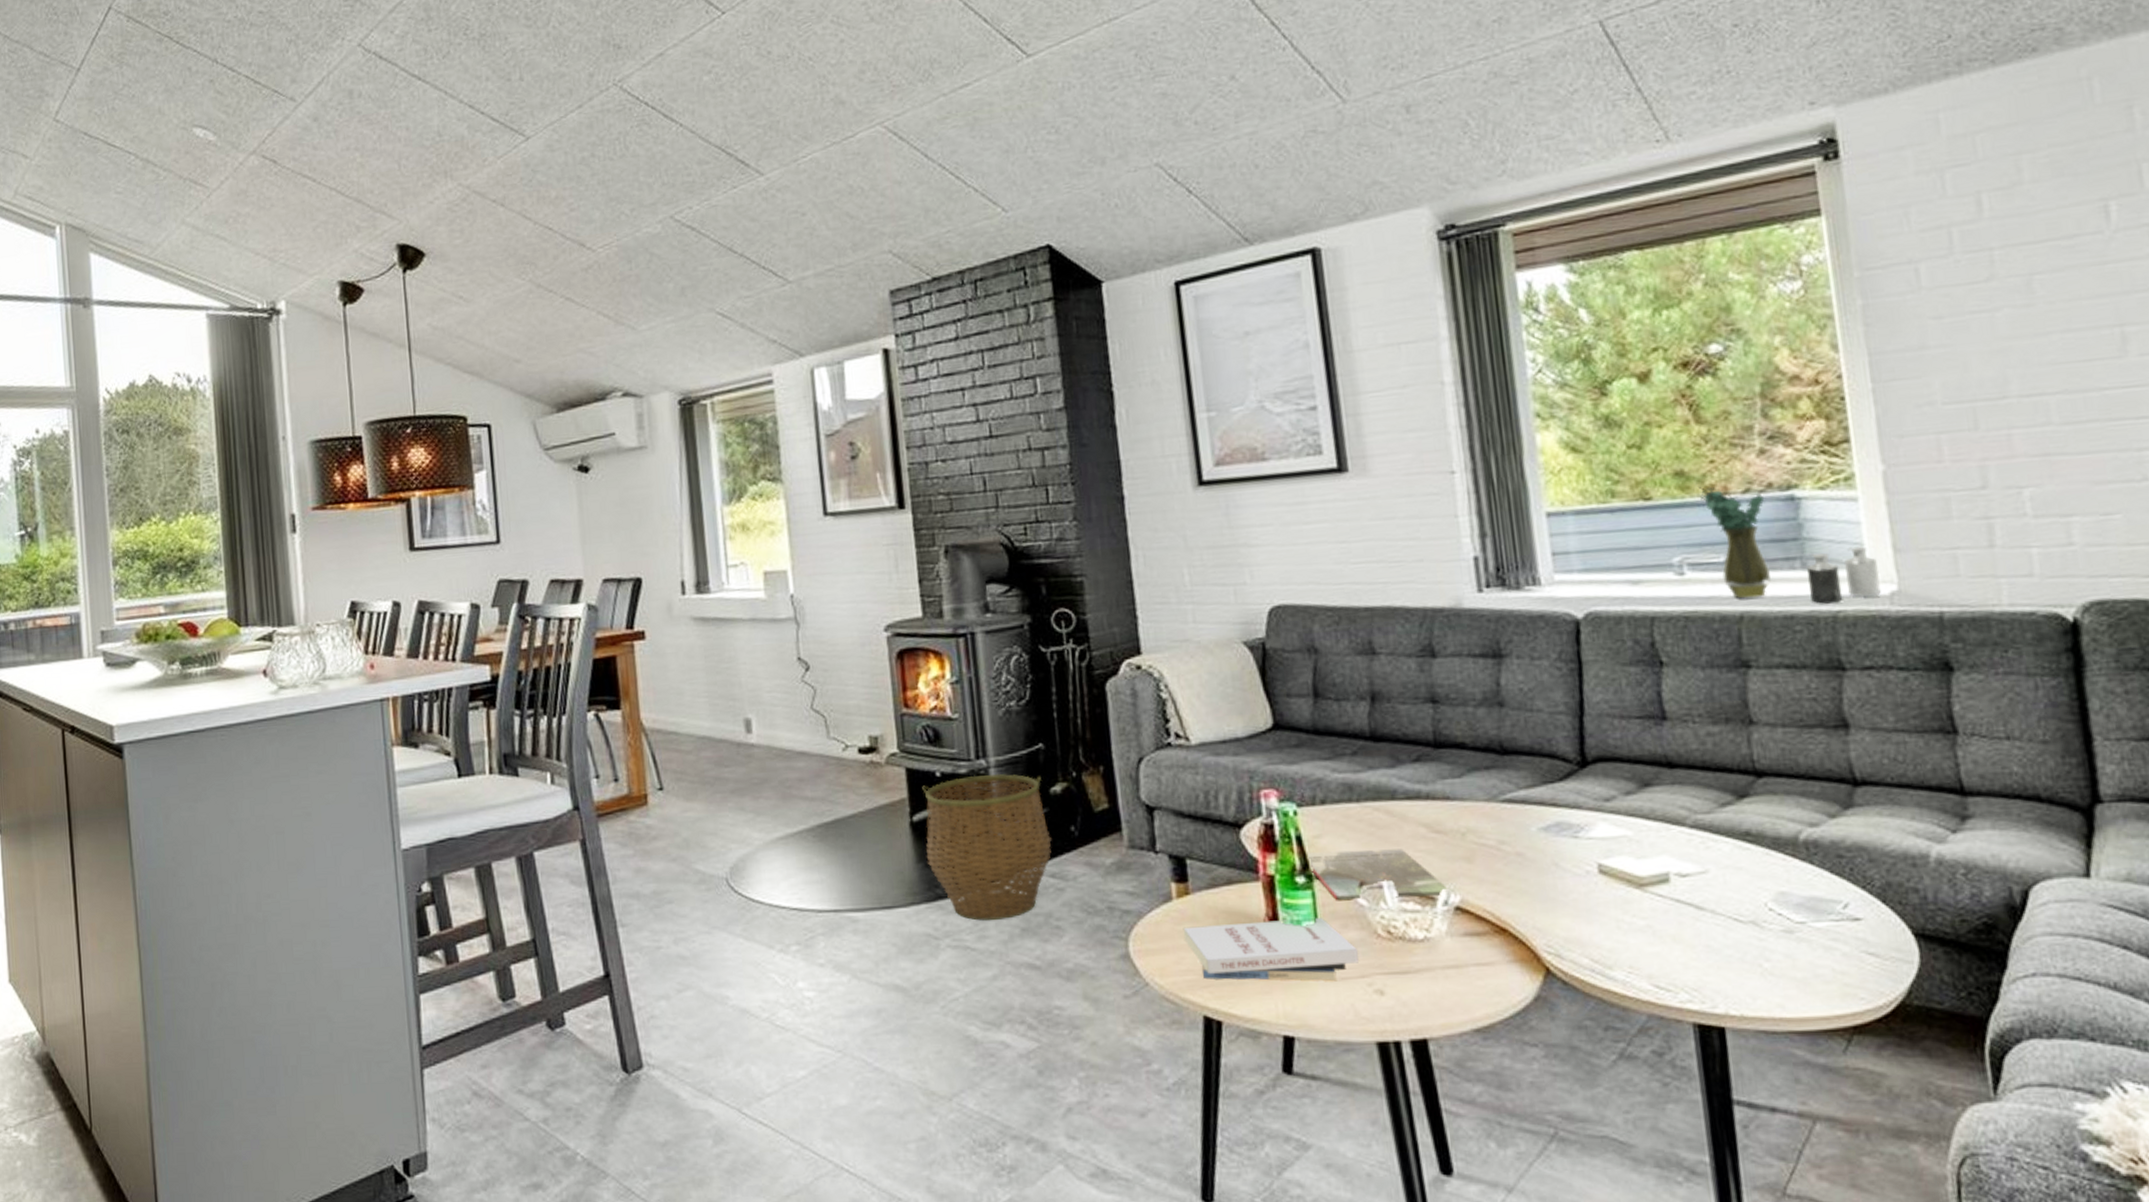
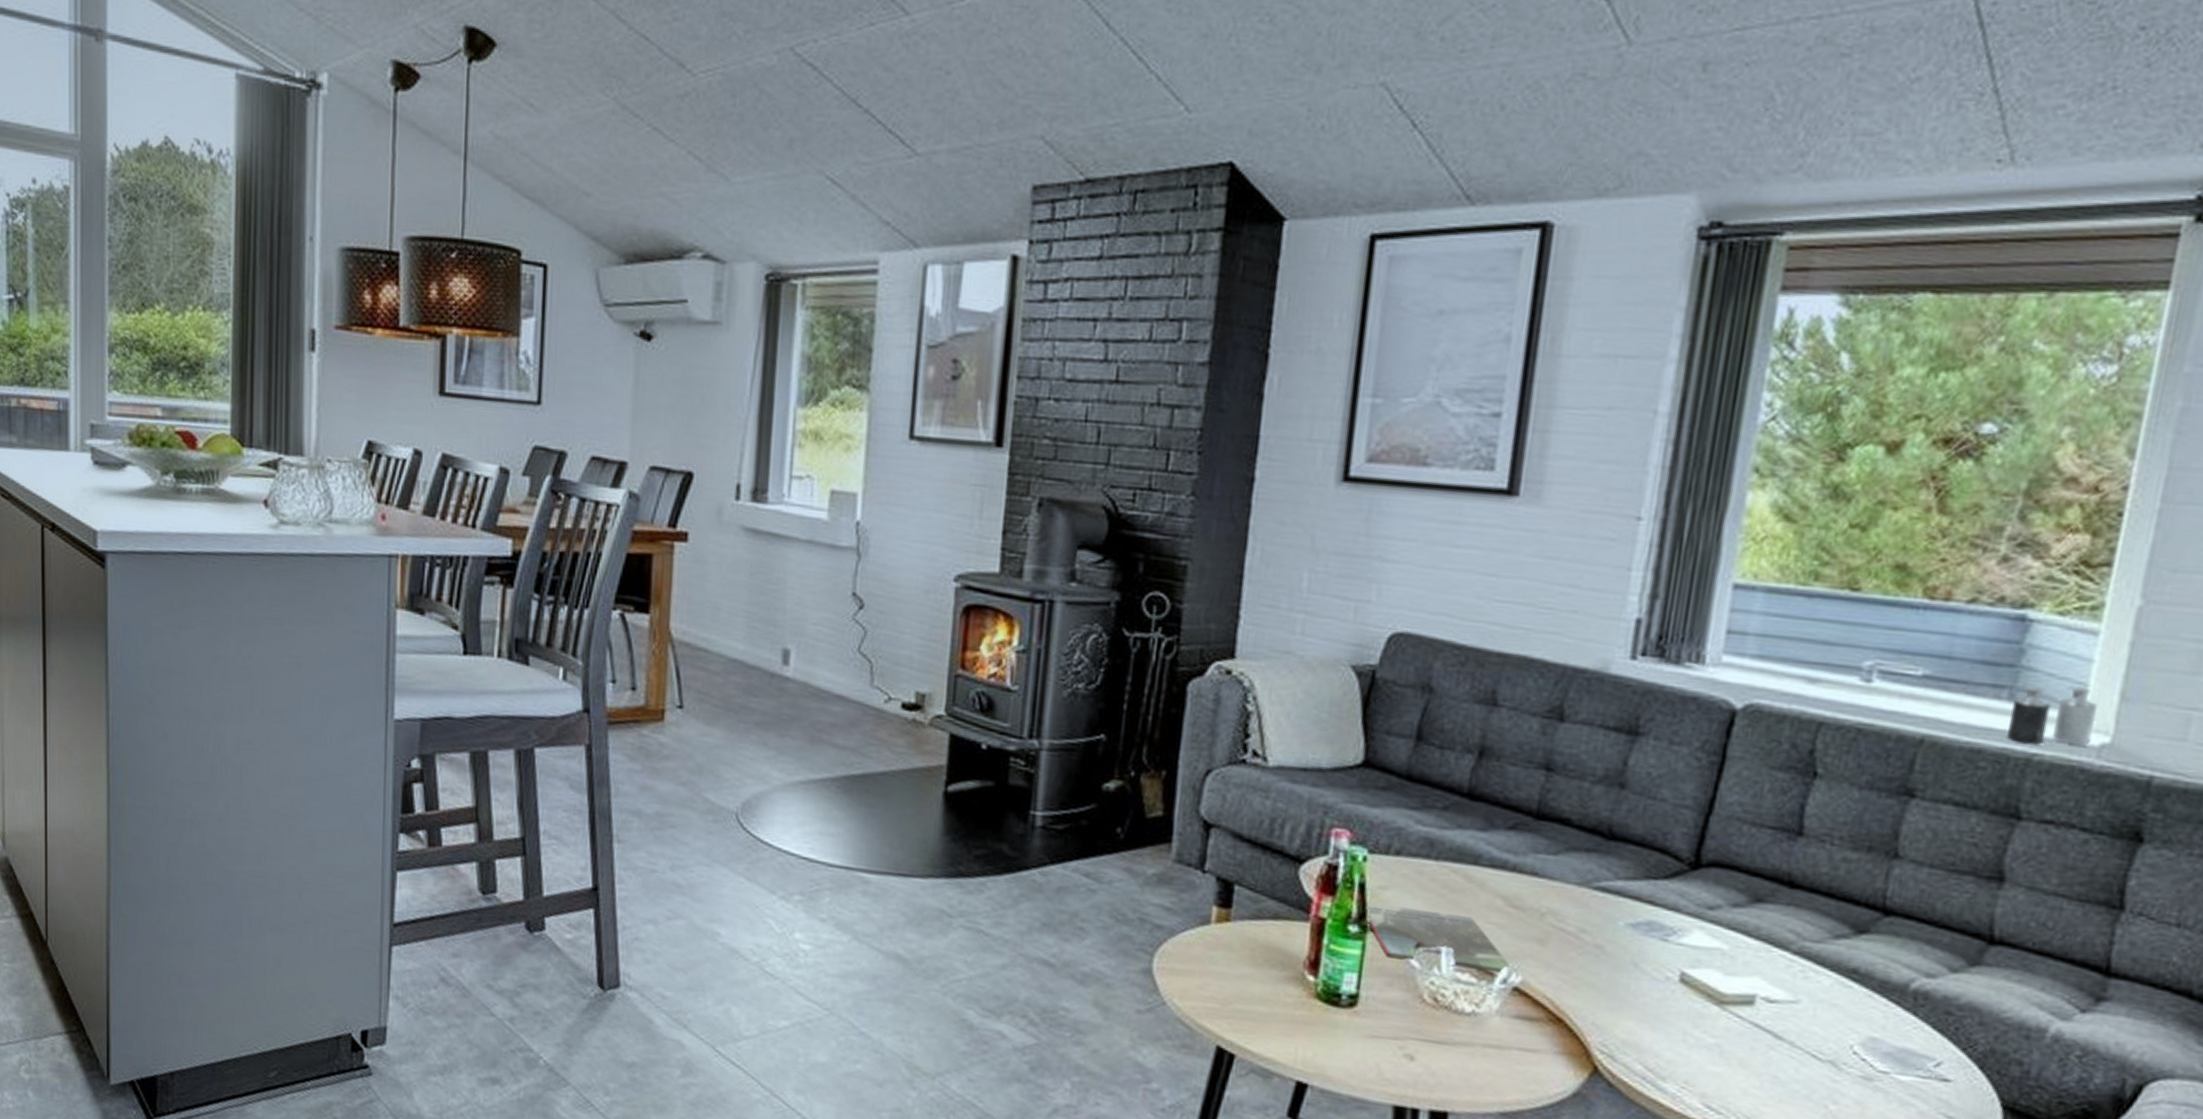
basket: present [922,773,1052,921] -> none [954,754,1096,910]
books: present [1183,918,1359,982] -> none [1213,953,1397,1038]
vase: present [1697,486,1772,599] -> none [1913,585,1991,723]

